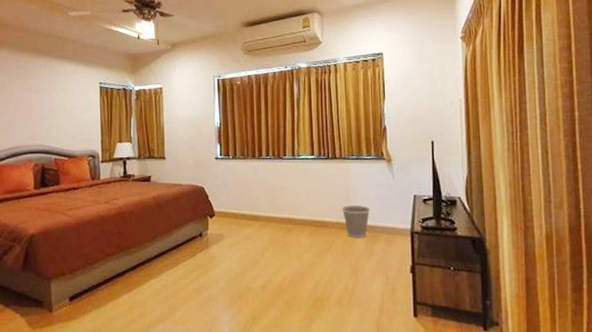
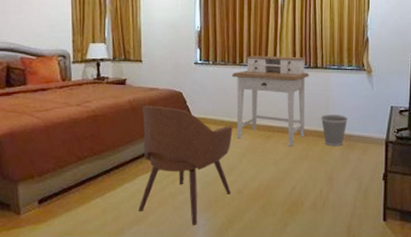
chair: none [164,201,254,322] -> present [139,105,233,225]
desk: none [251,148,328,240] -> present [231,55,310,147]

